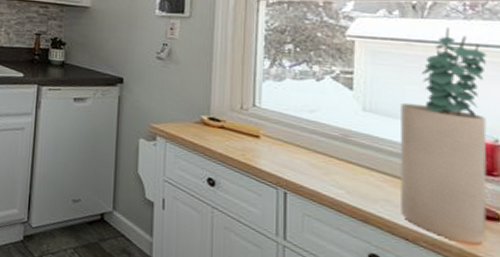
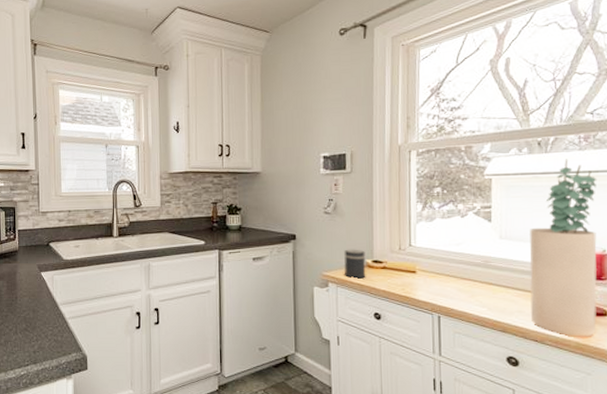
cylinder: none [176,101,201,137] -> present [344,249,366,279]

